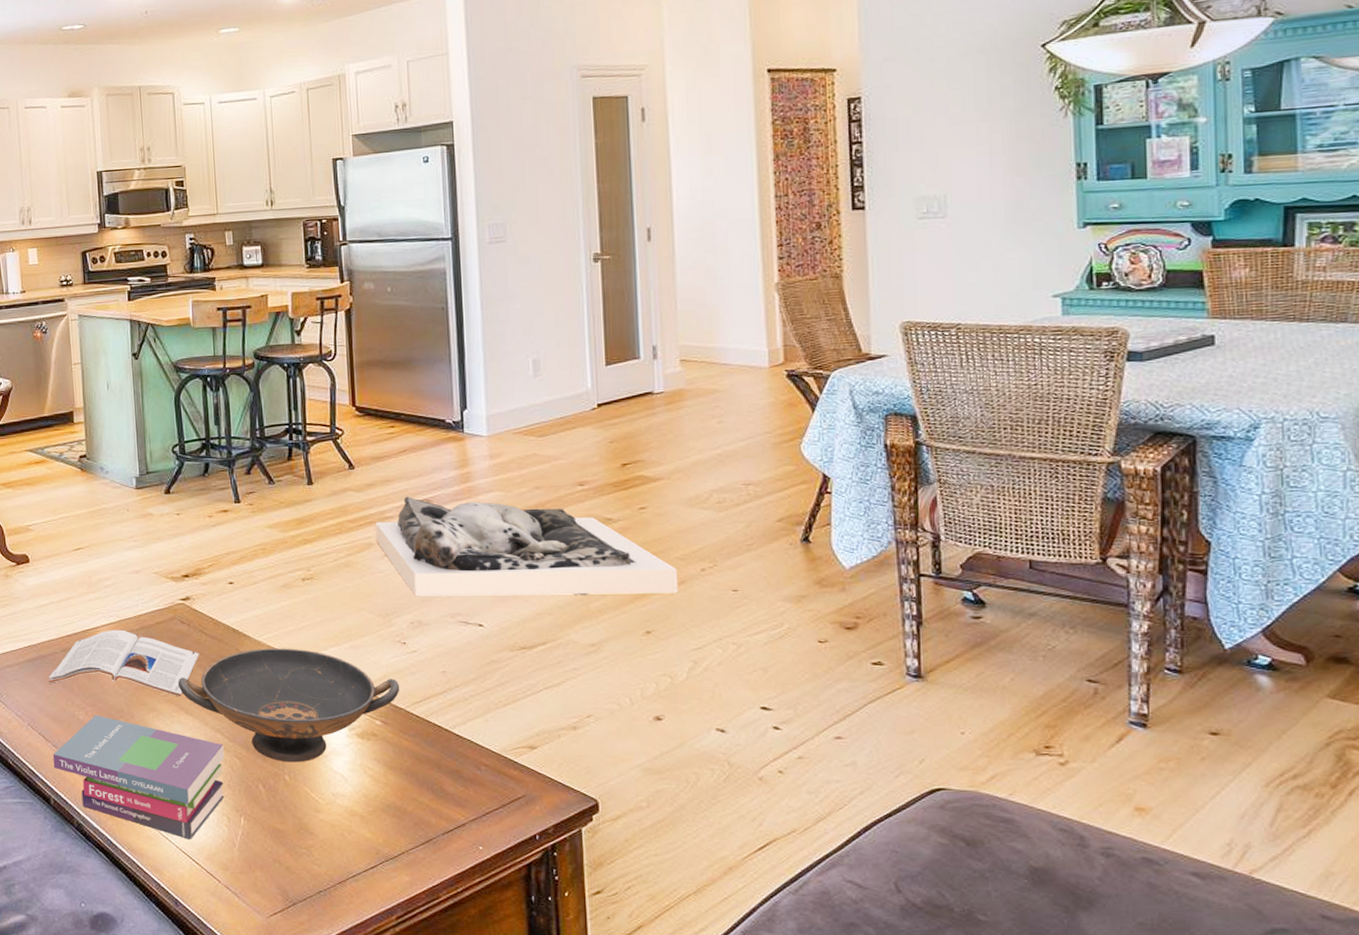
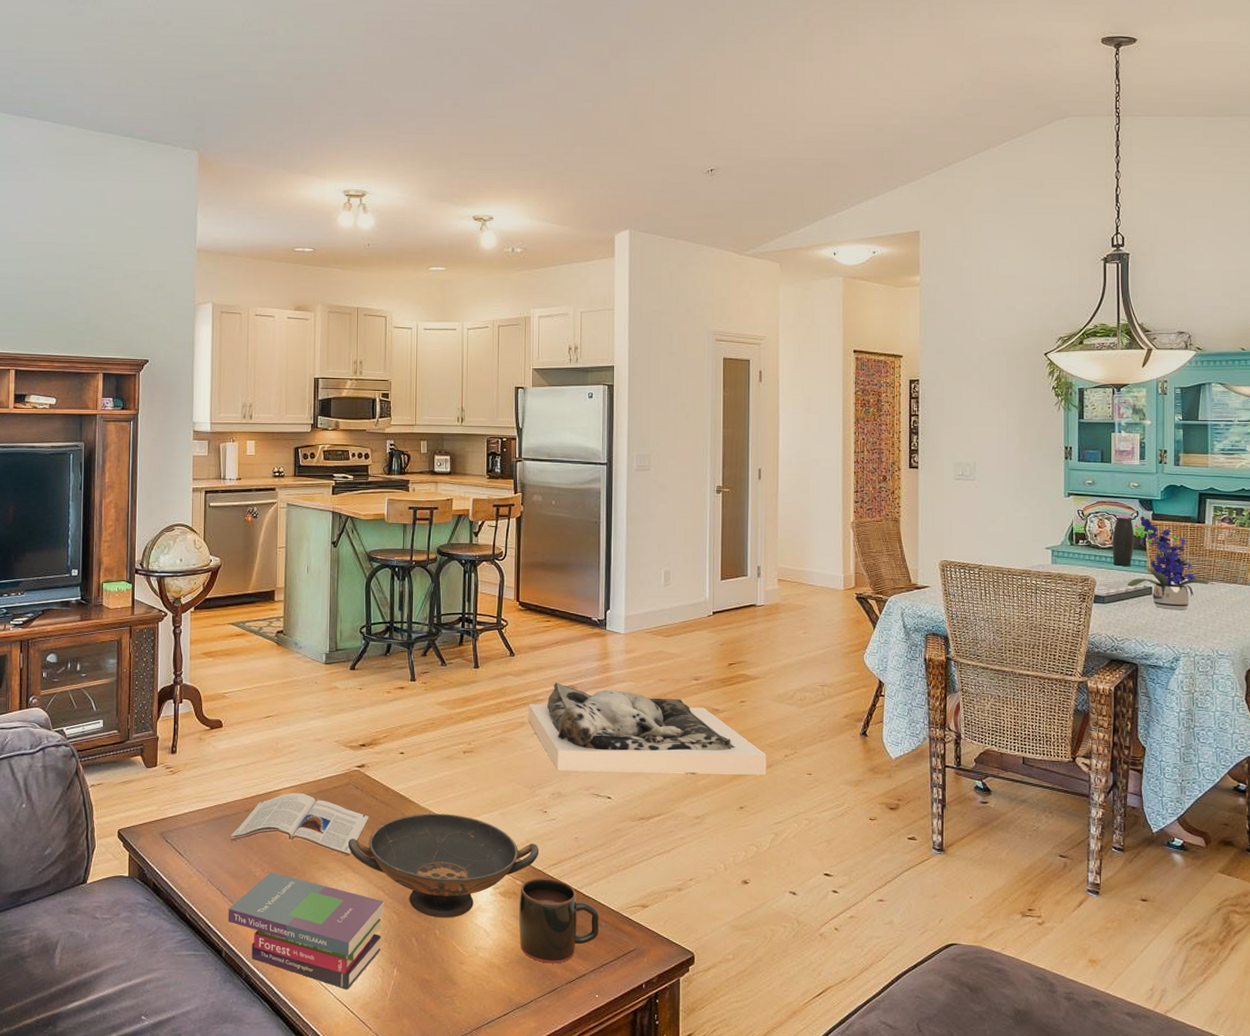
mug: none [379,716,478,812] -> present [518,877,599,964]
vase: none [1151,247,1186,312] -> present [1112,518,1135,567]
flower arrangement: none [1177,243,1313,363] -> present [1128,516,1215,610]

